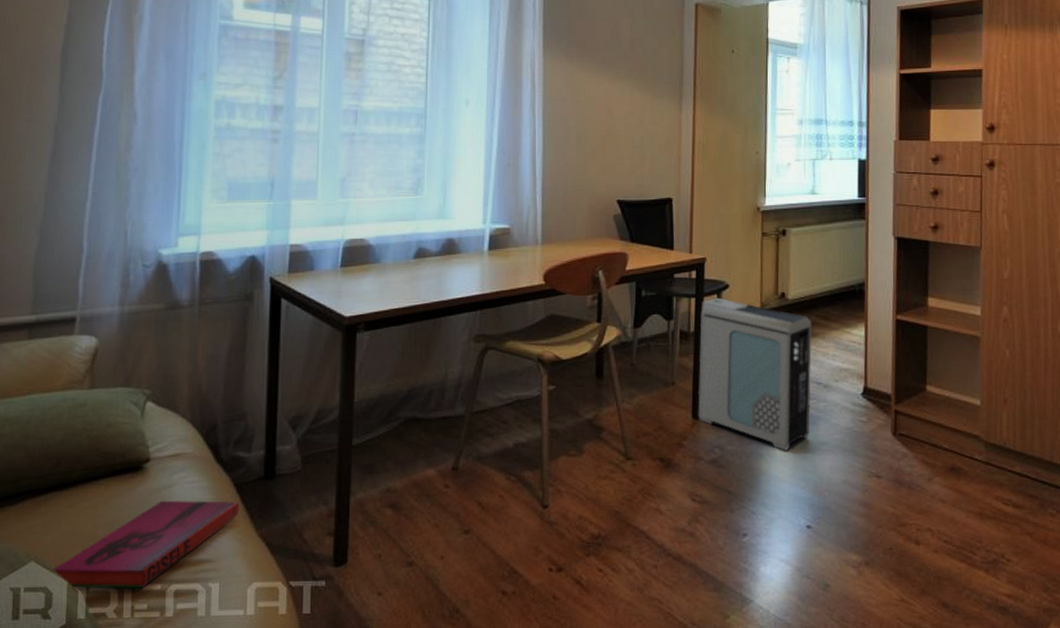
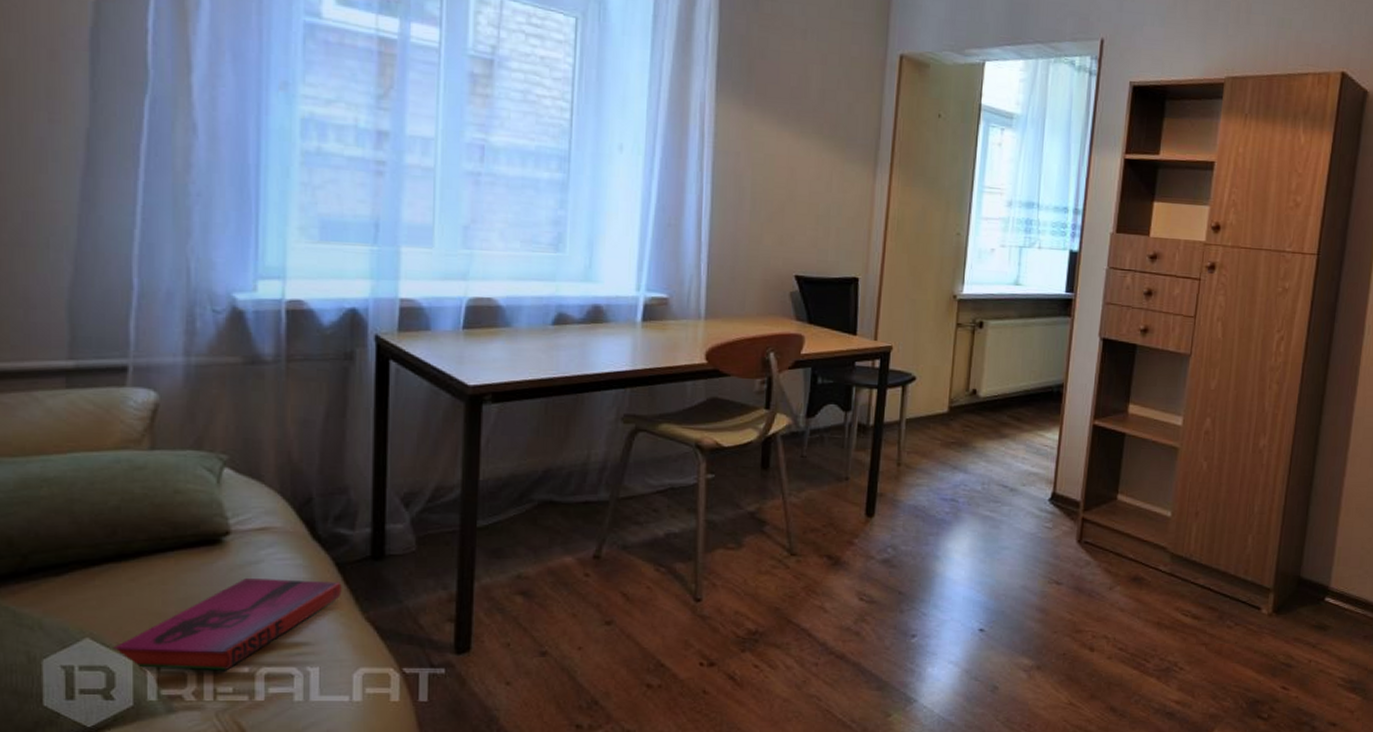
air purifier: present [698,297,813,451] -> none [872,390,1003,554]

